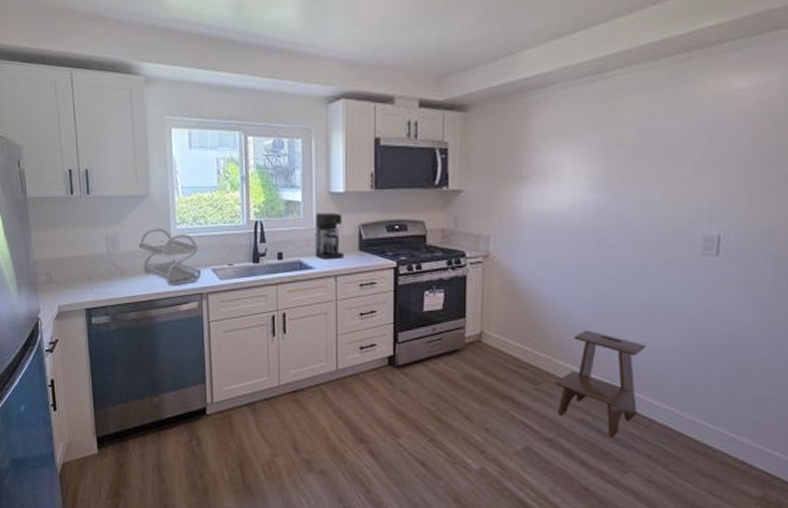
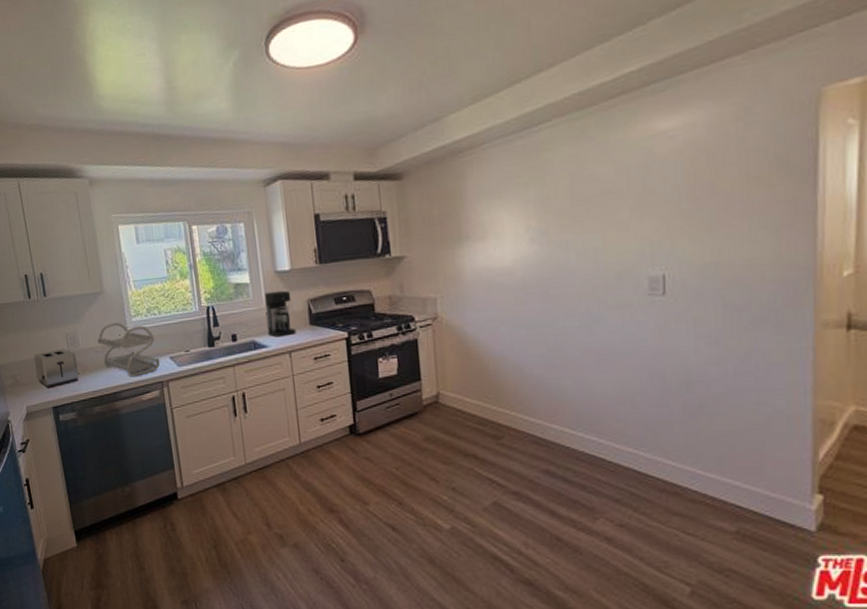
toaster: none [71,250,116,290] -> present [34,349,79,389]
step stool: present [555,330,646,438] -> none [516,381,603,485]

